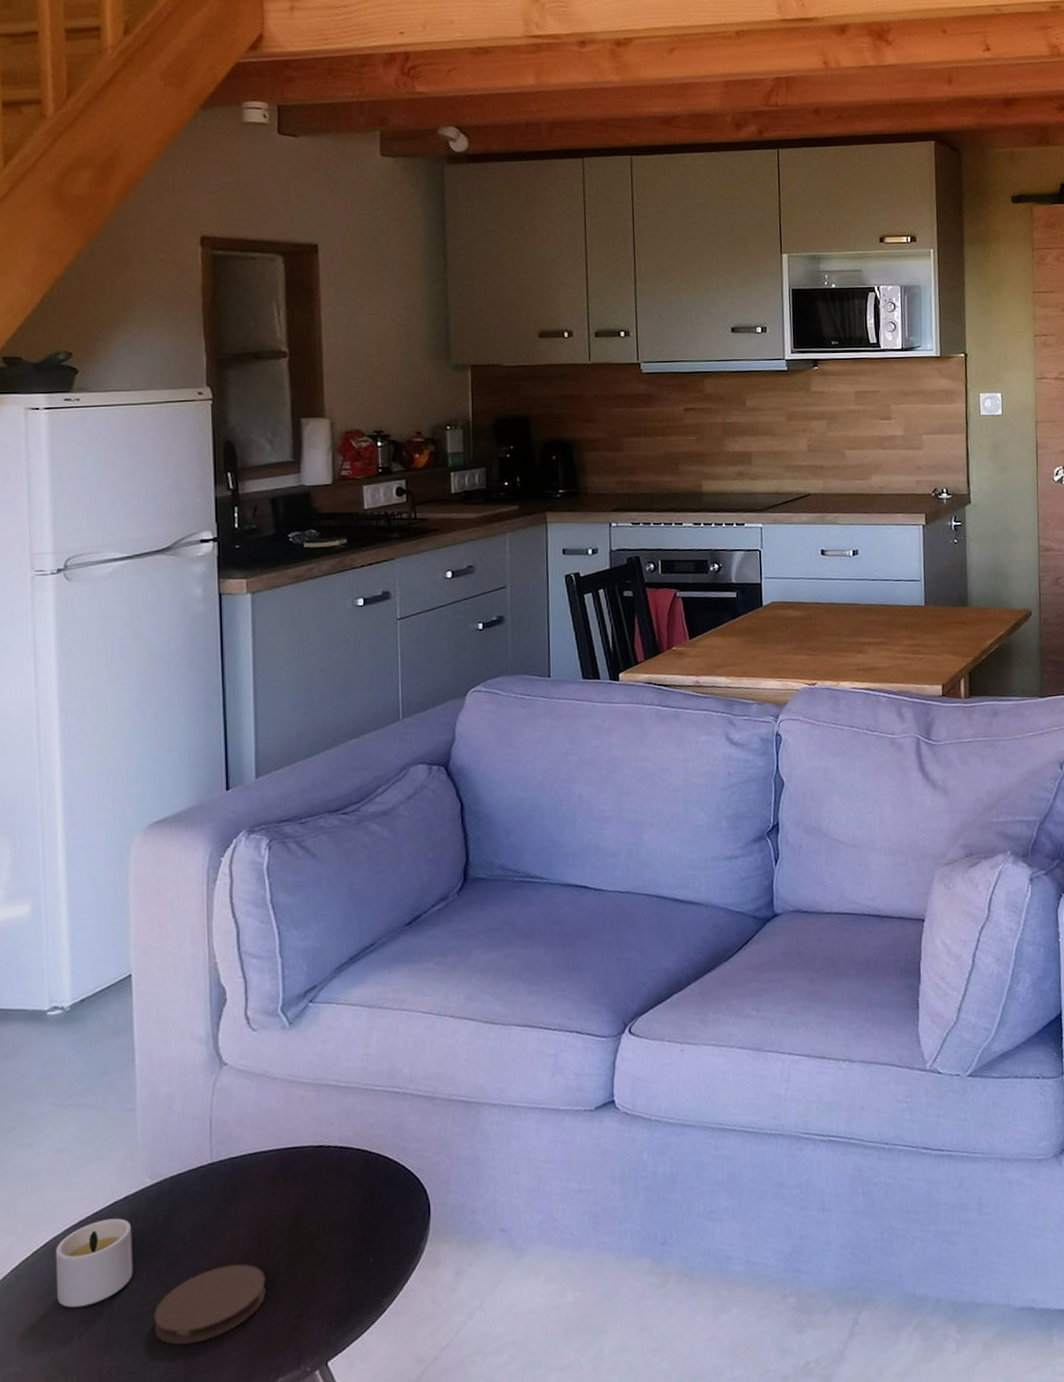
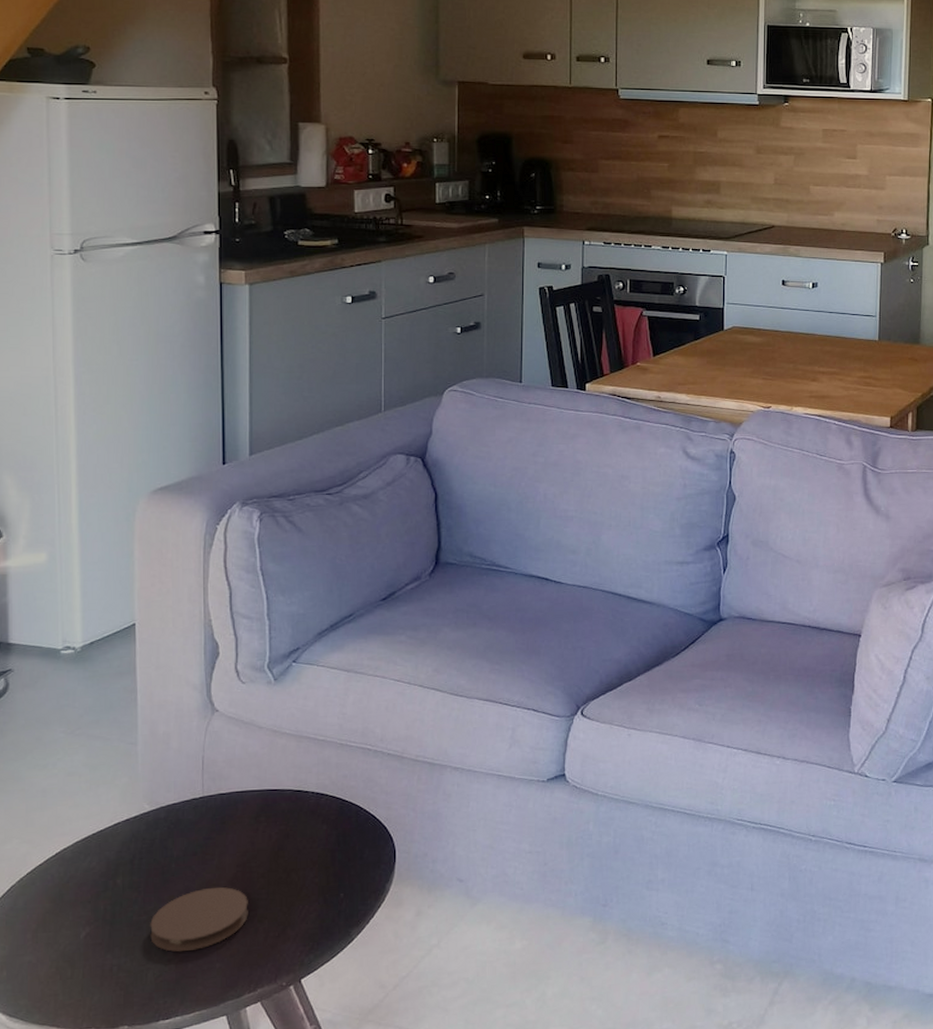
candle: present [55,1218,133,1308] -> none [65,837,133,911]

